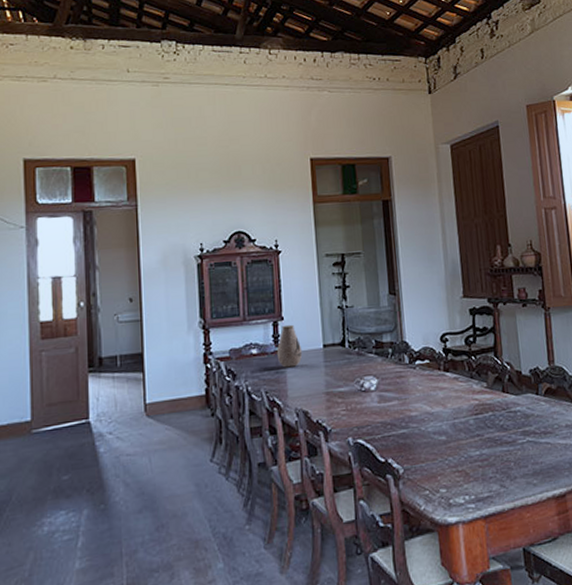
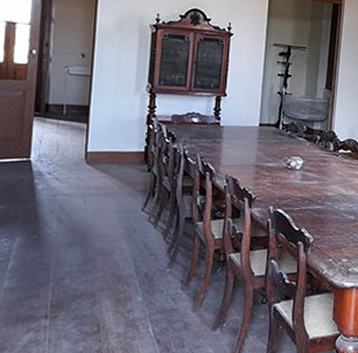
vase: present [276,324,303,368] -> none [215,101,240,139]

